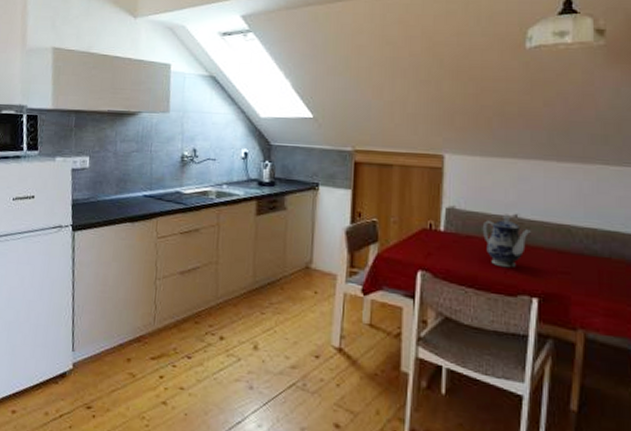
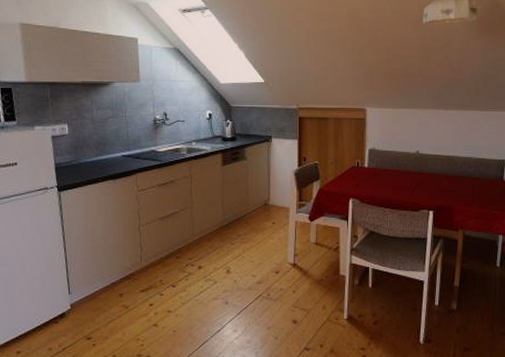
teapot: present [482,214,531,268] -> none [394,151,428,191]

